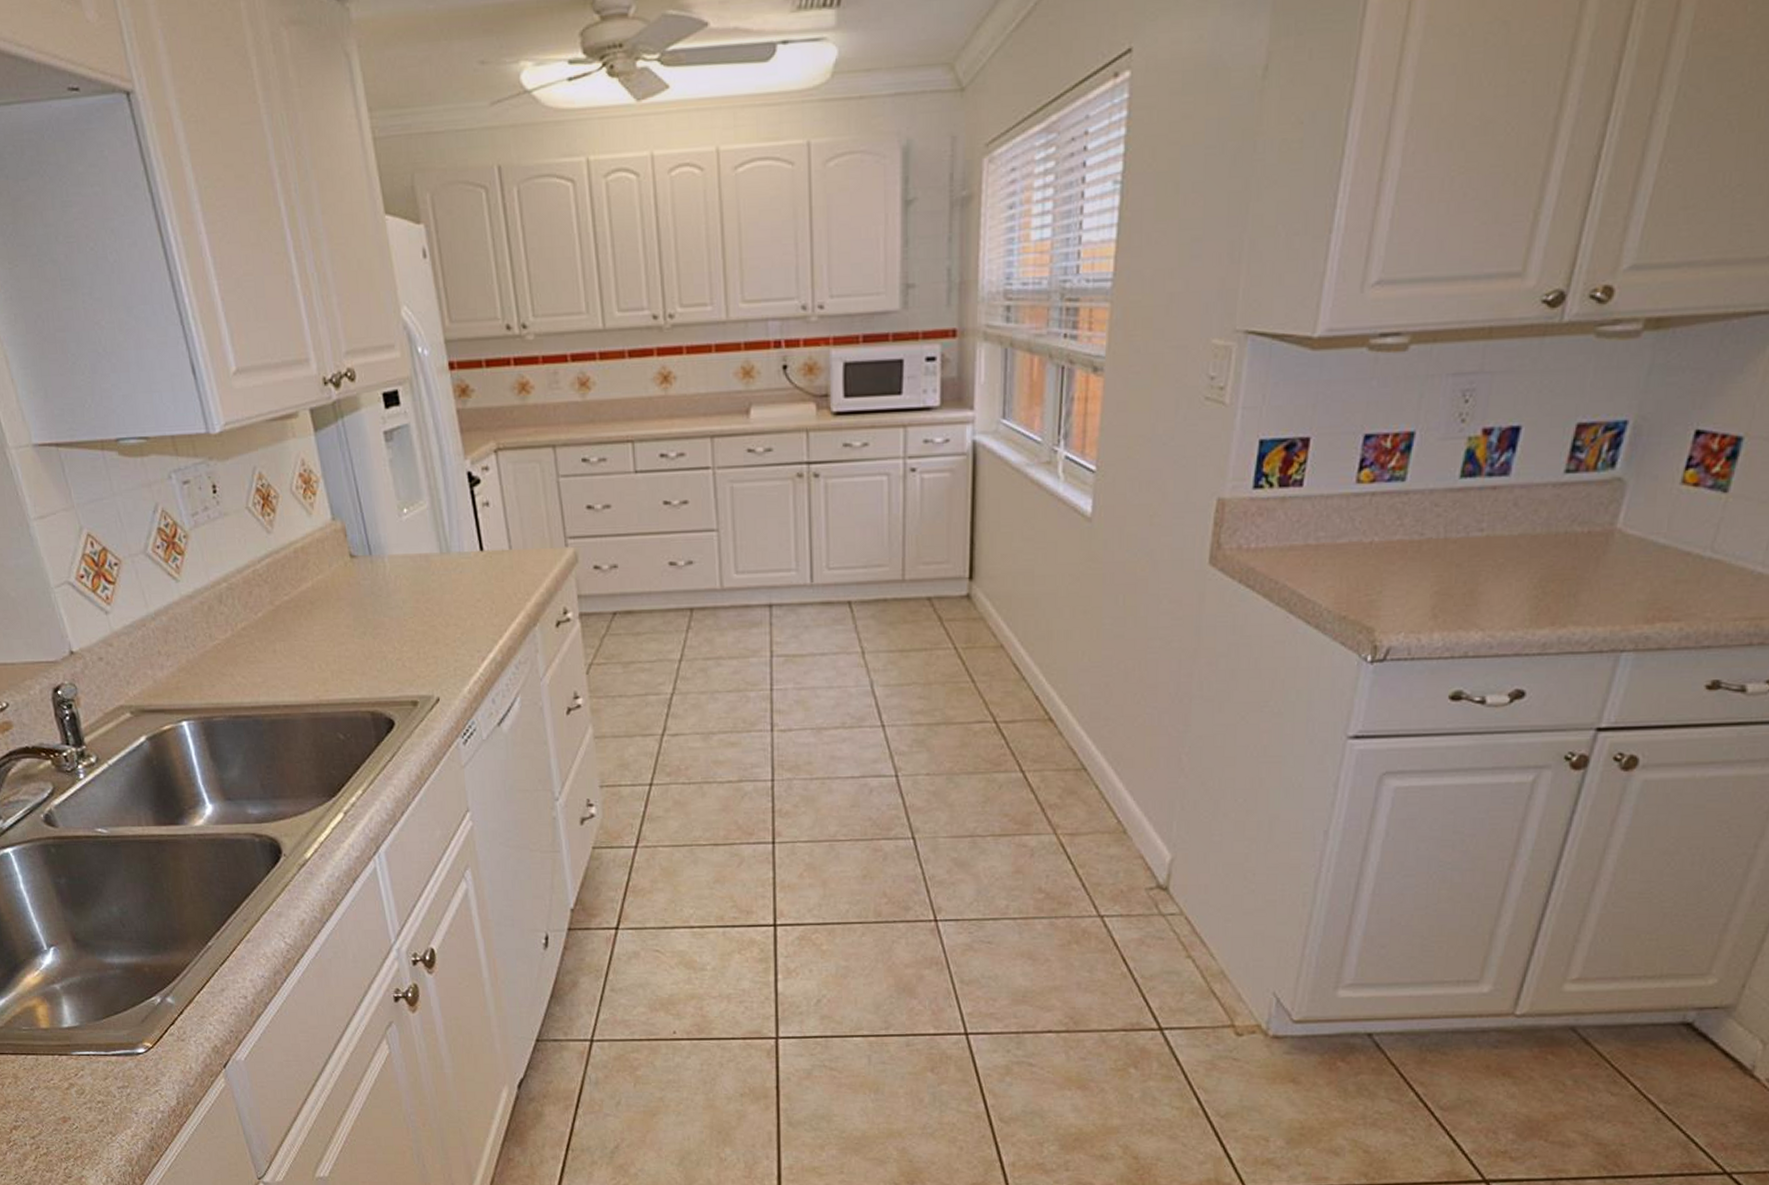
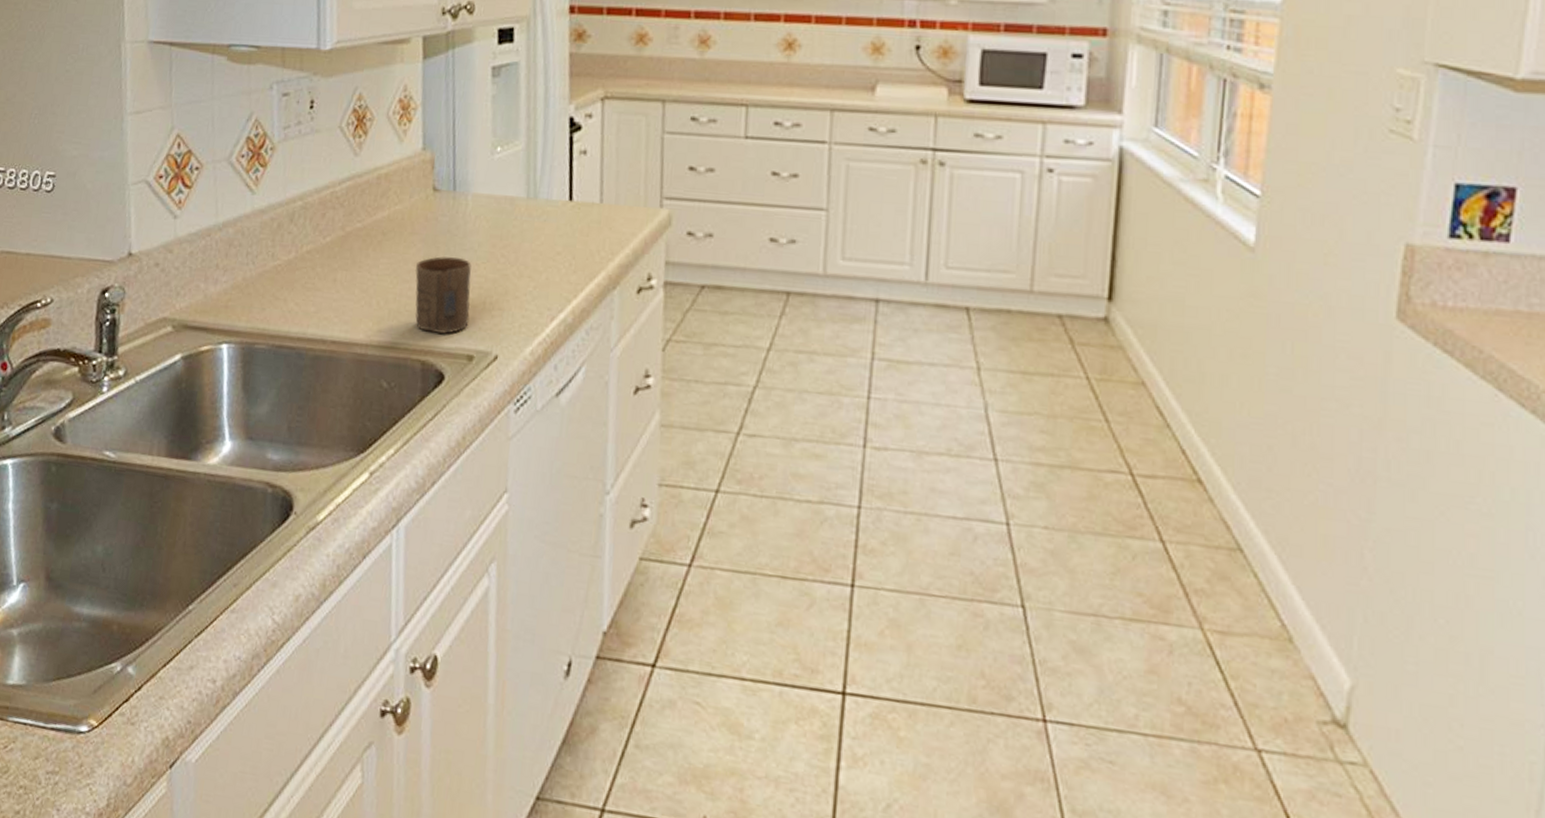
cup: none [348,615,408,687] -> present [414,256,472,334]

